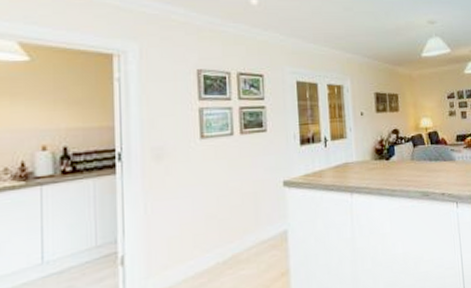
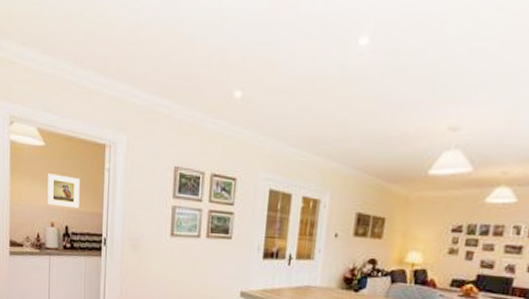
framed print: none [33,90,82,127] -> present [46,174,80,209]

